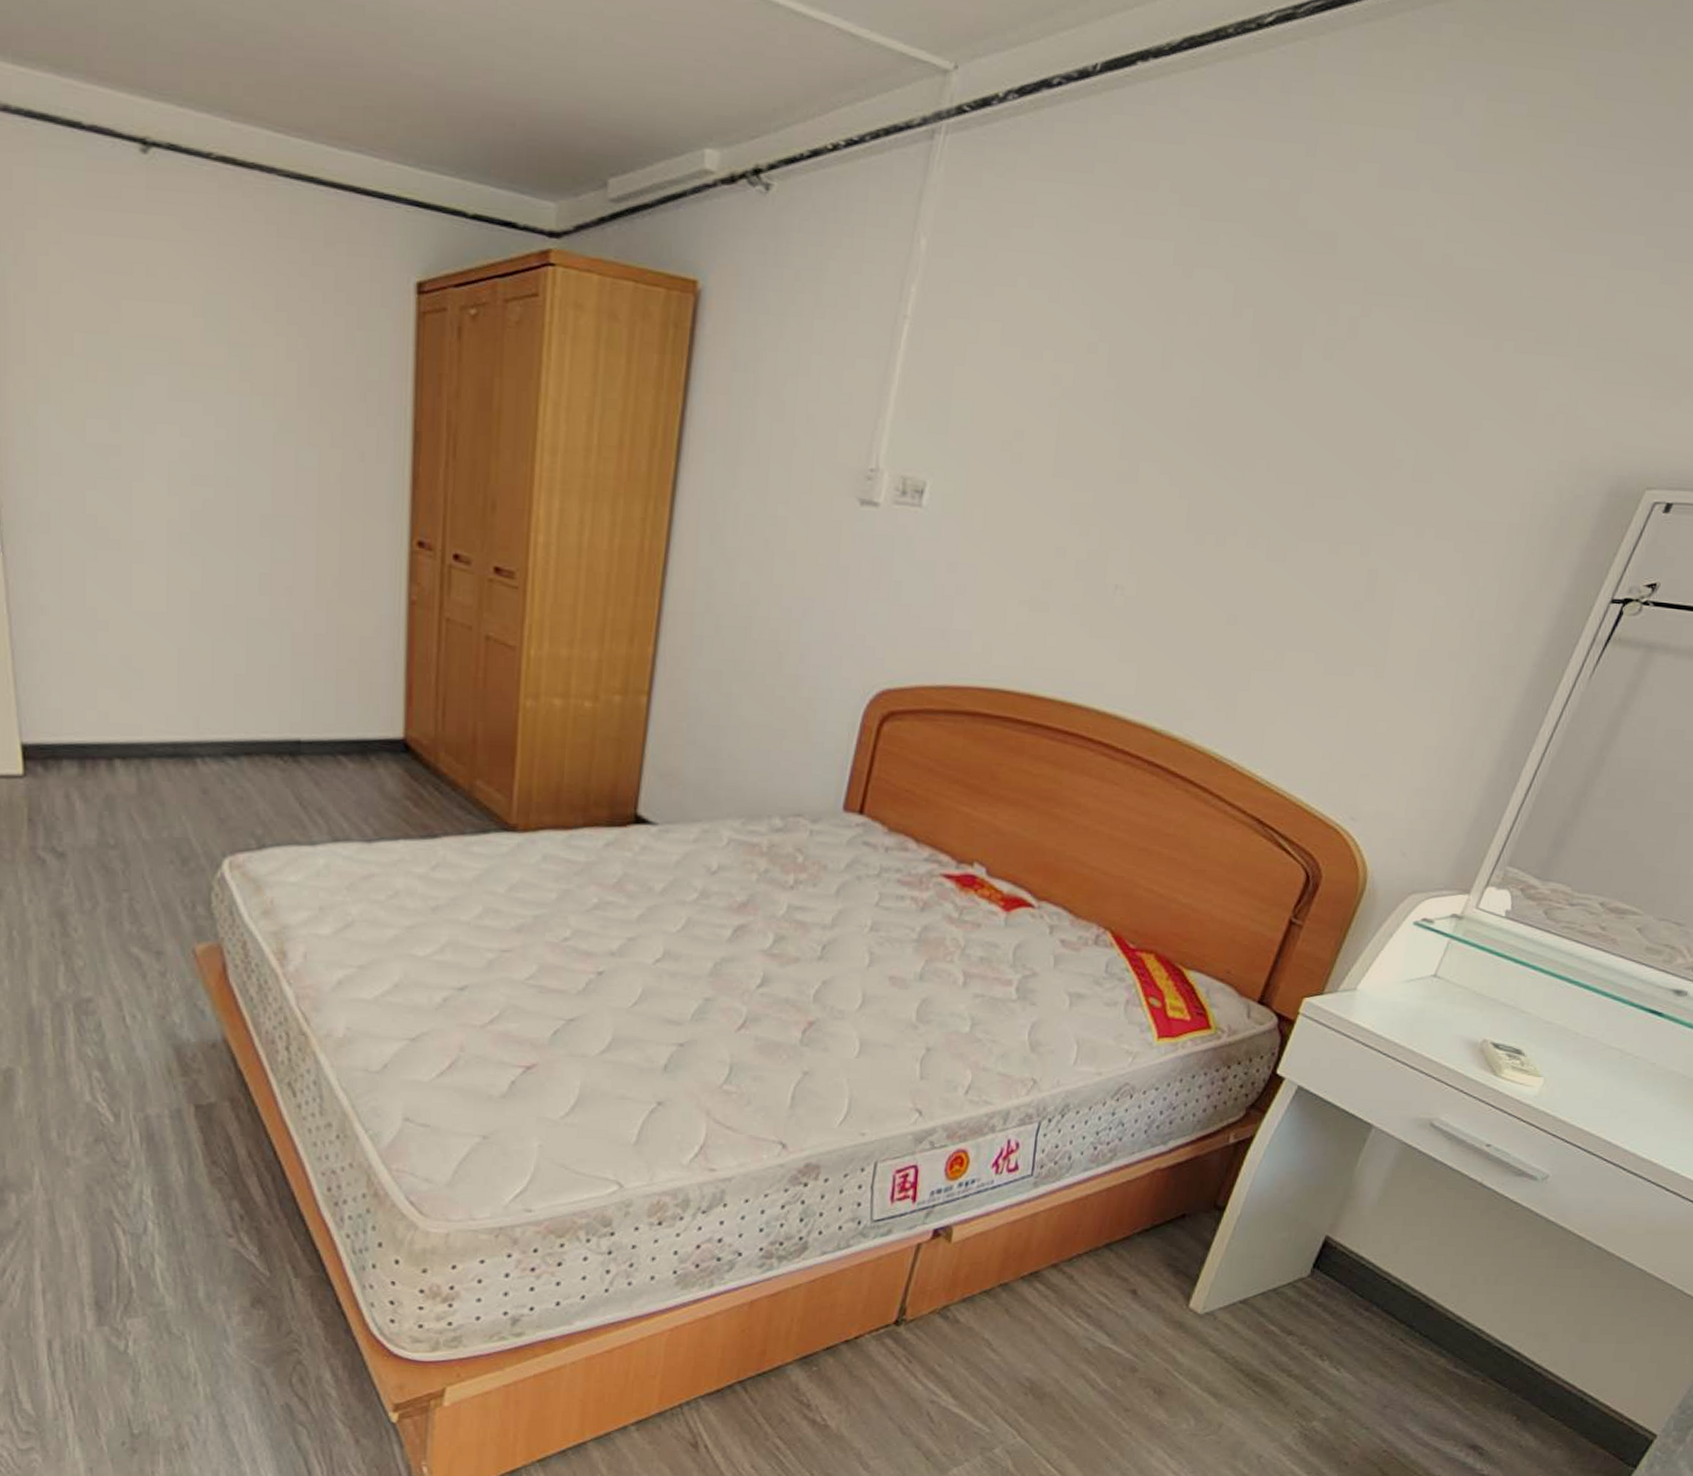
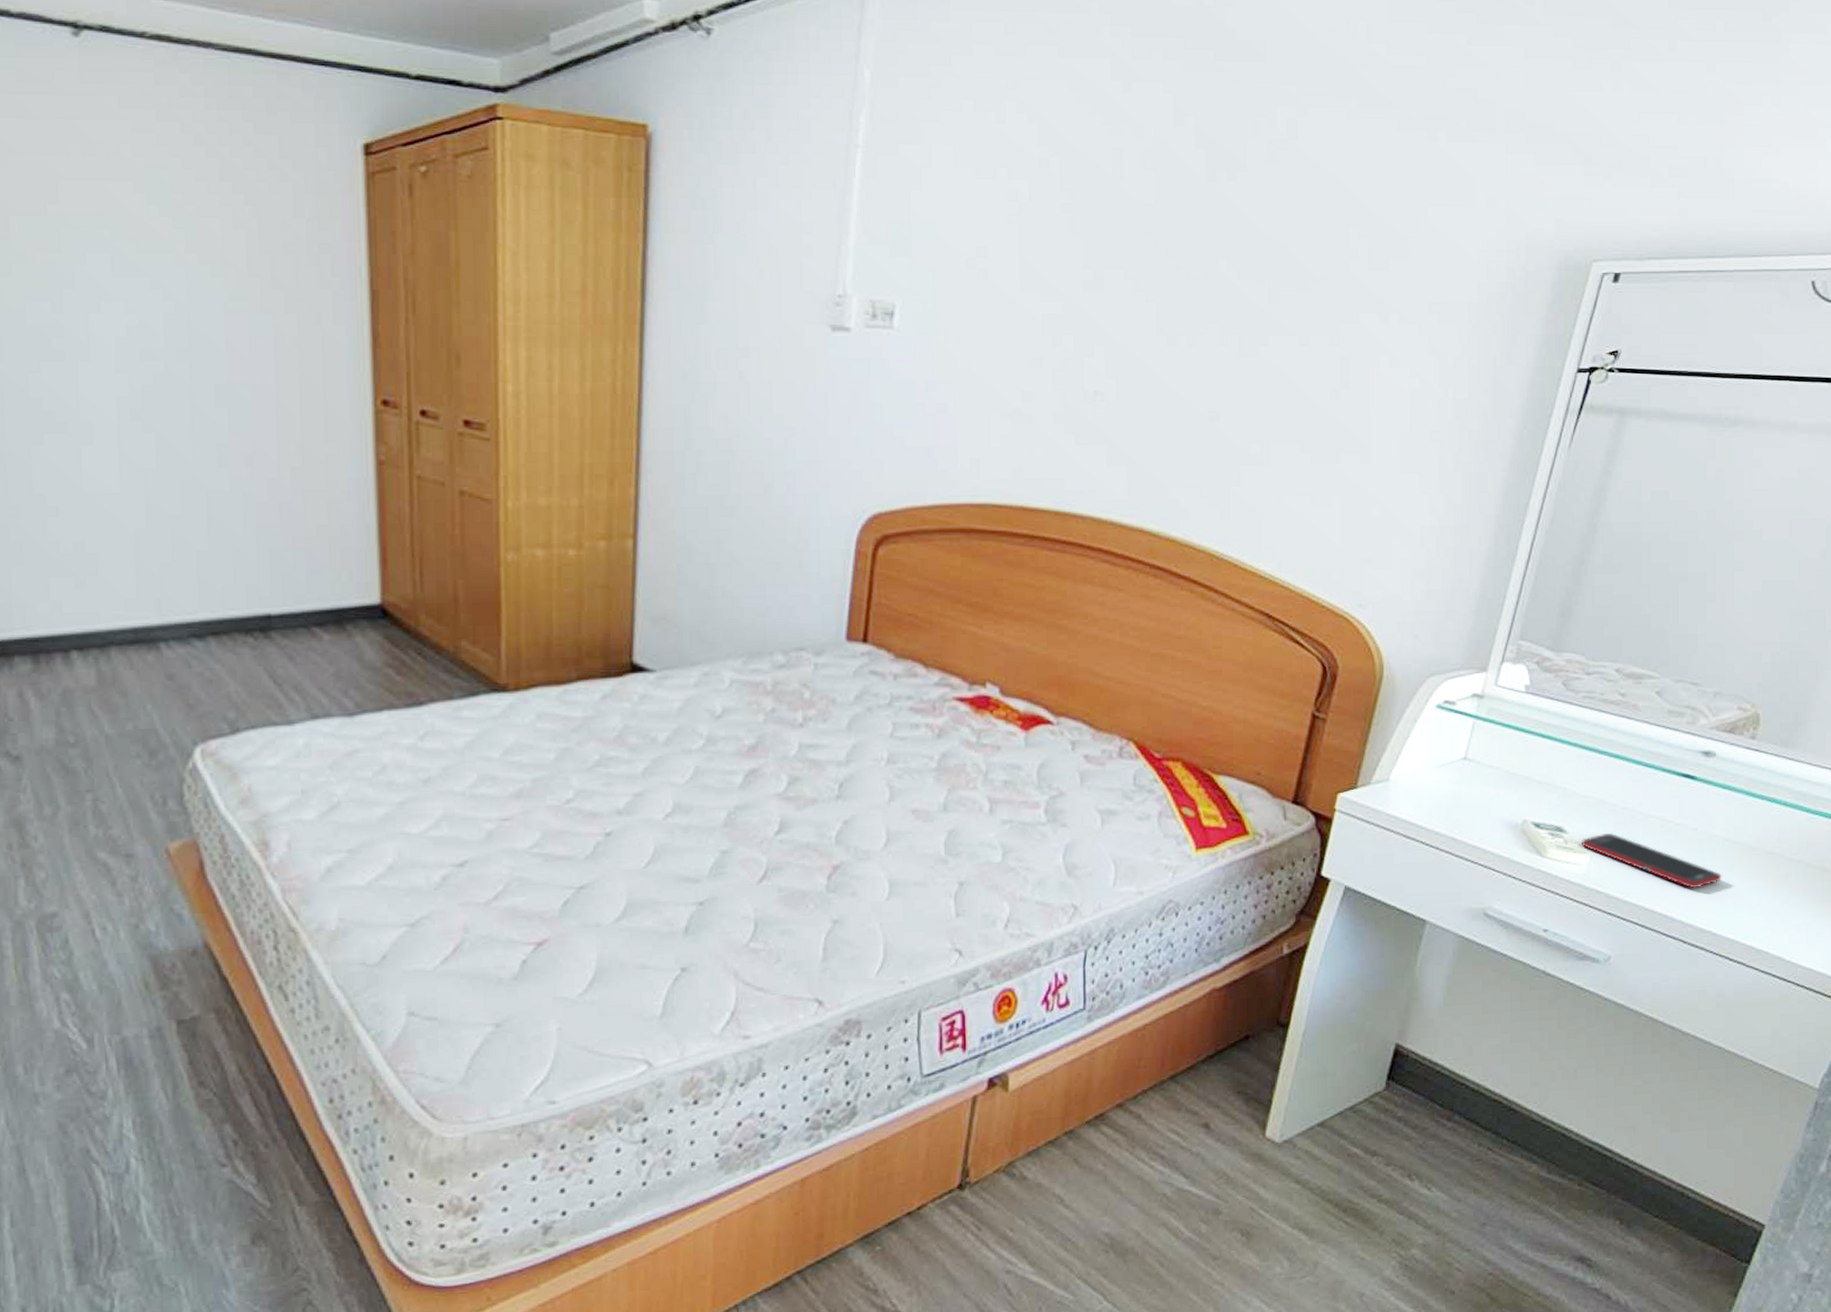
cell phone: none [1537,1059,1674,1120] -> present [1581,832,1723,889]

